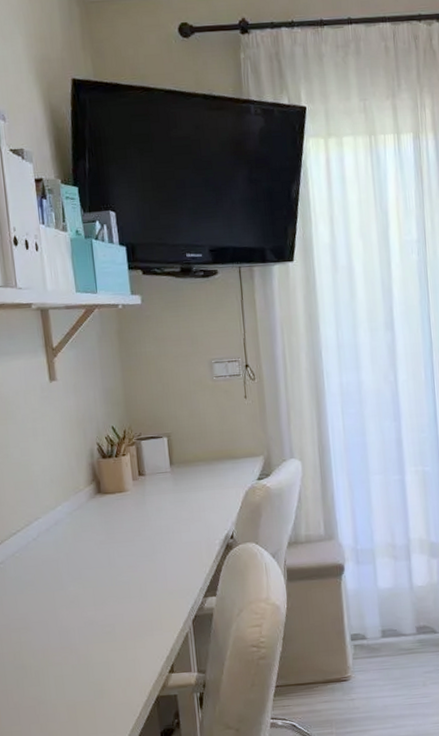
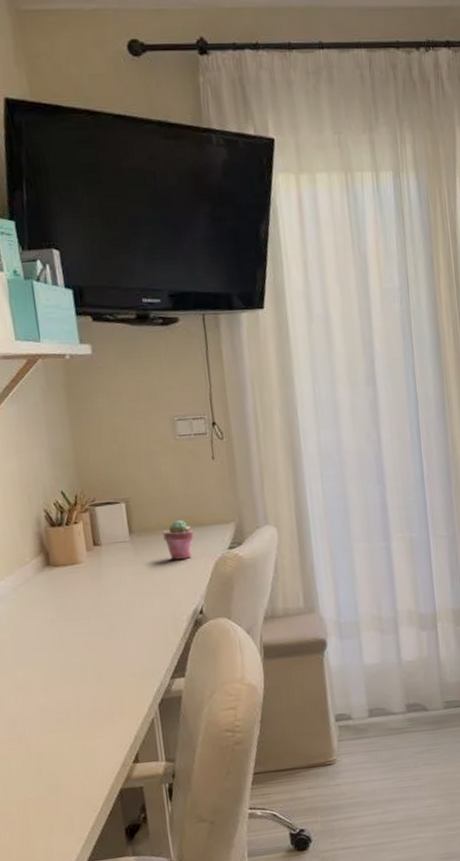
potted succulent: none [200,453,227,489] -> present [163,520,194,560]

